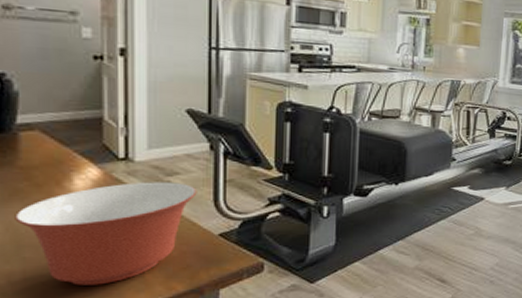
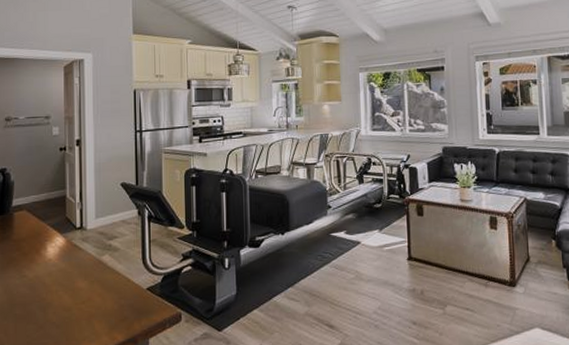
mixing bowl: present [15,182,197,285] -> none [10,245,130,337]

